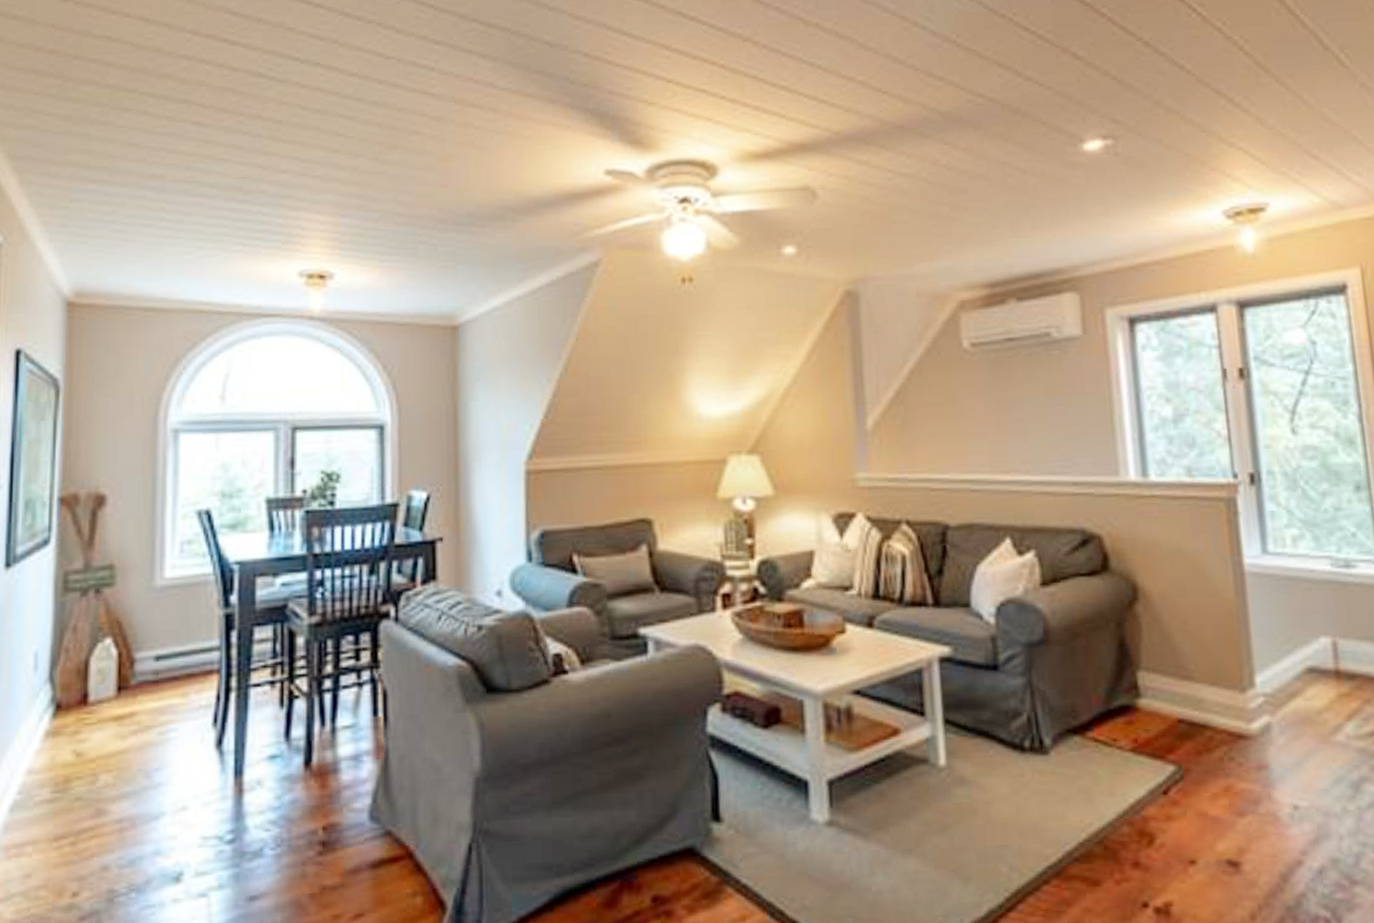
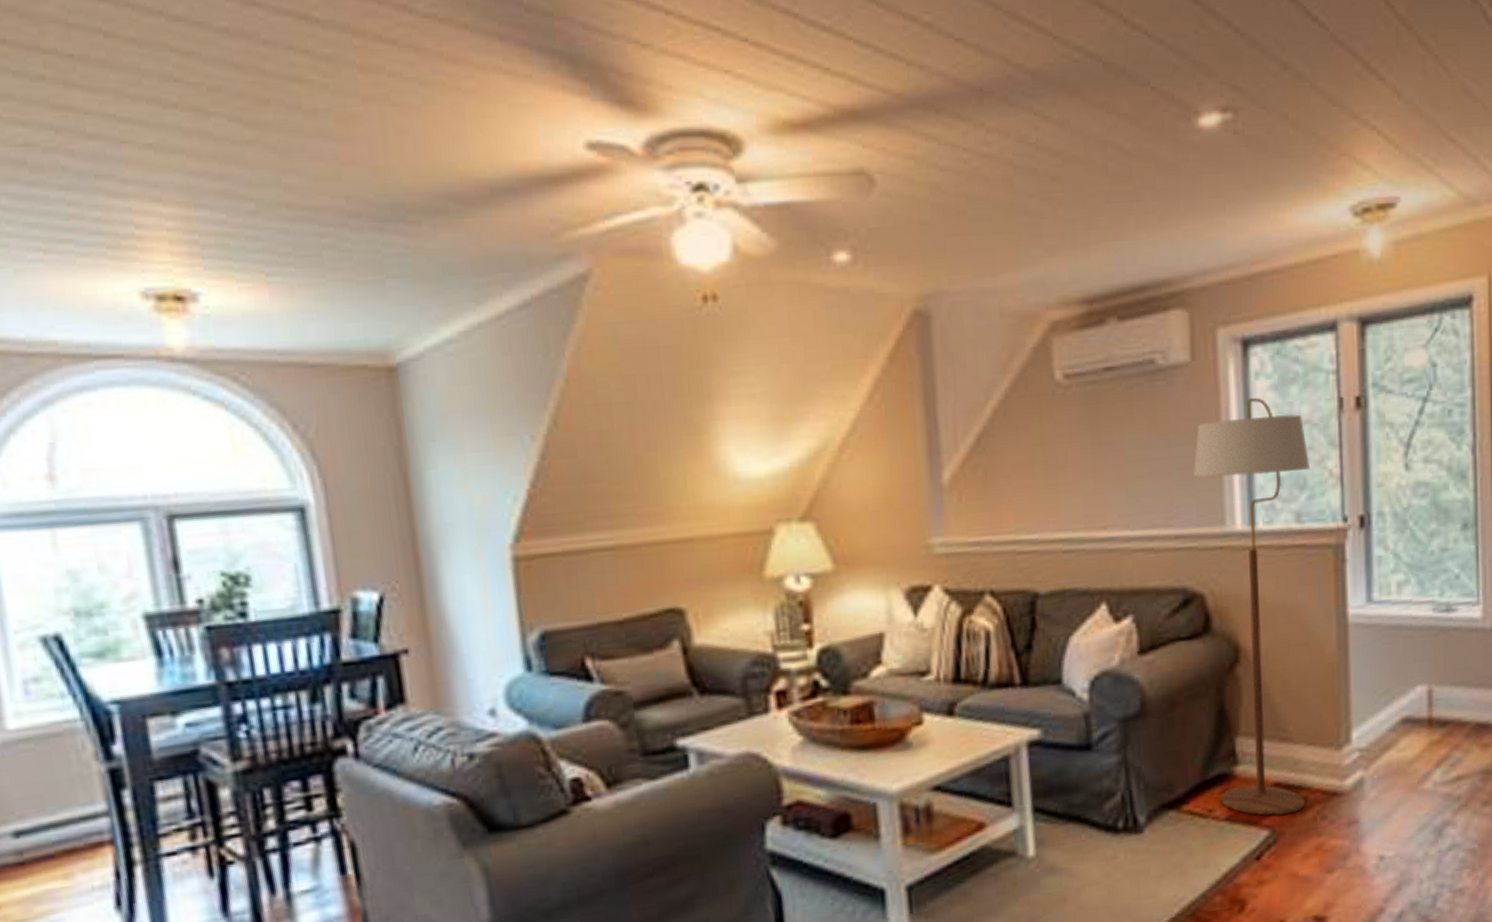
floor lamp: none [1087,366,1211,752] -> present [1193,397,1310,816]

